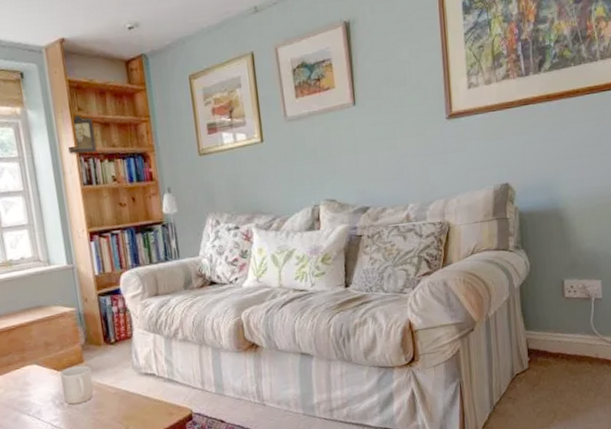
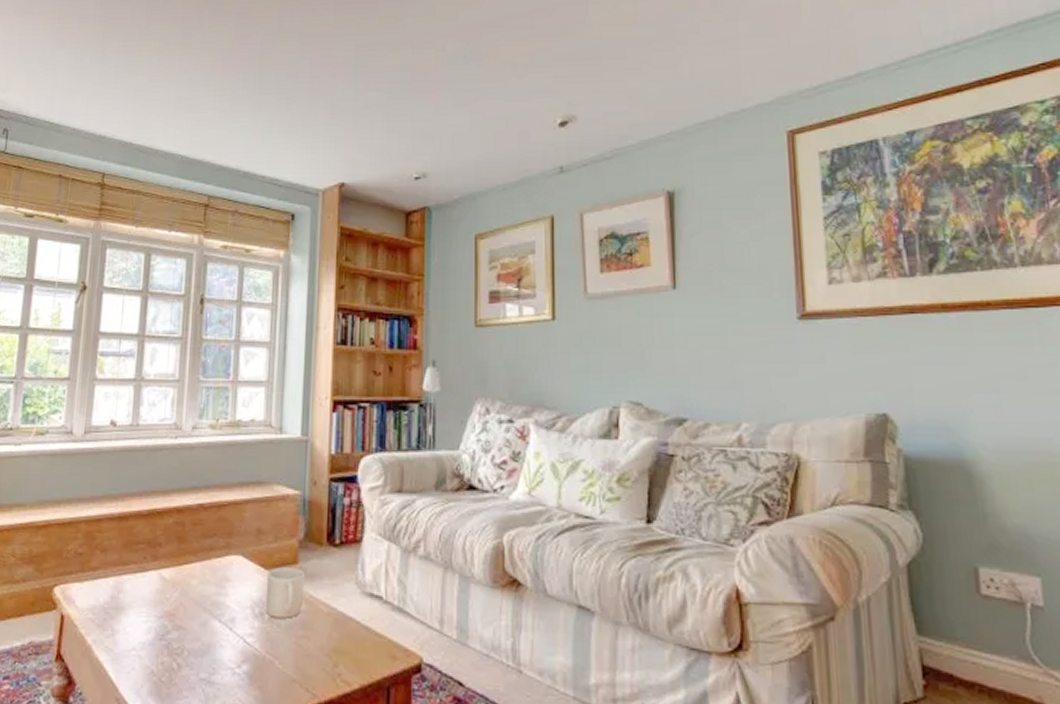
photo frame: present [68,115,97,155] -> none [327,266,360,309]

